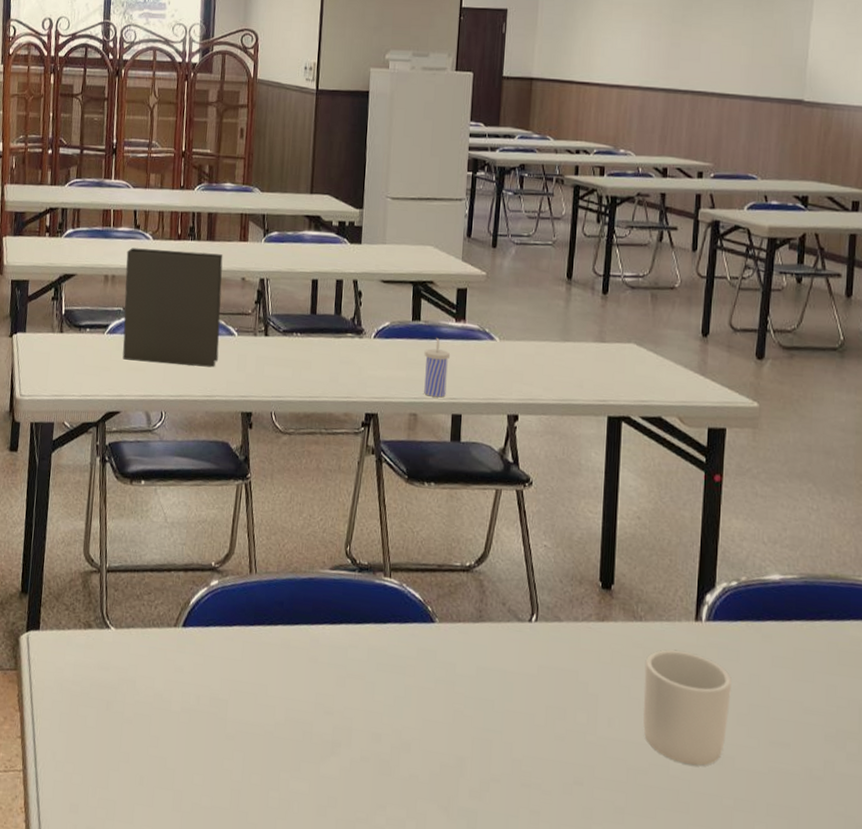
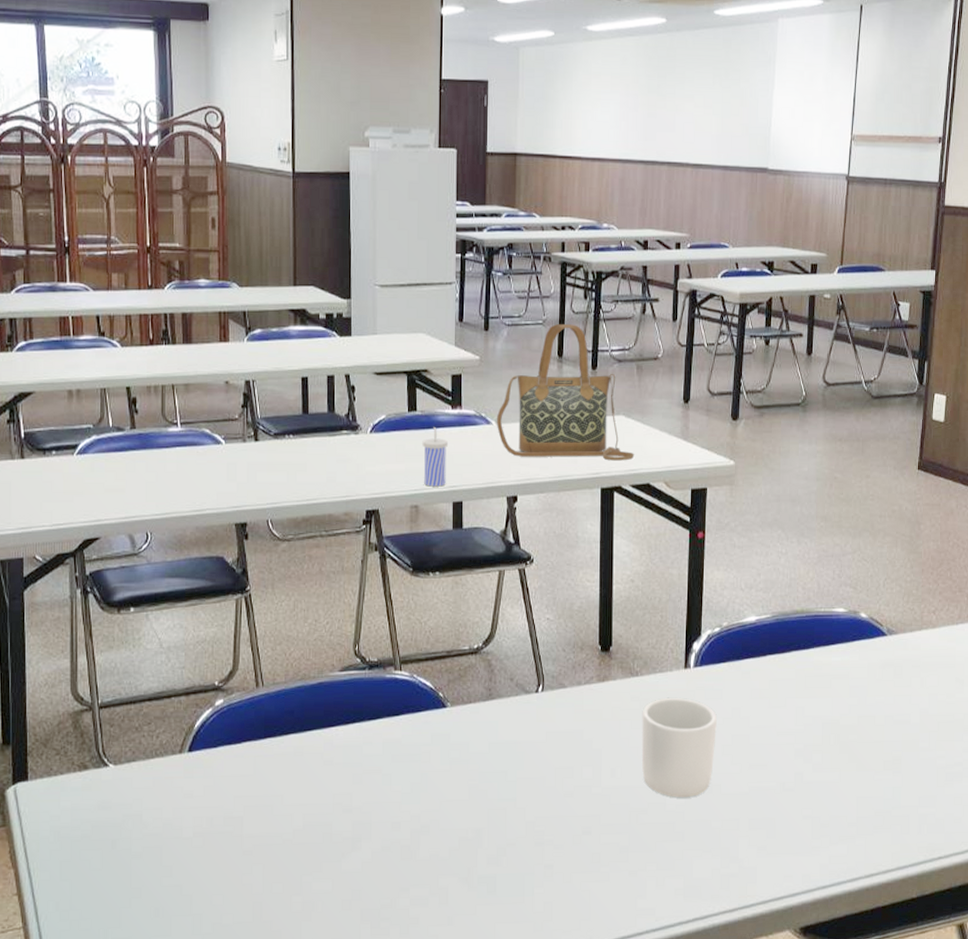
binder: present [122,248,223,368] -> none [91,357,206,481]
handbag: none [500,245,646,391] -> present [496,323,635,461]

